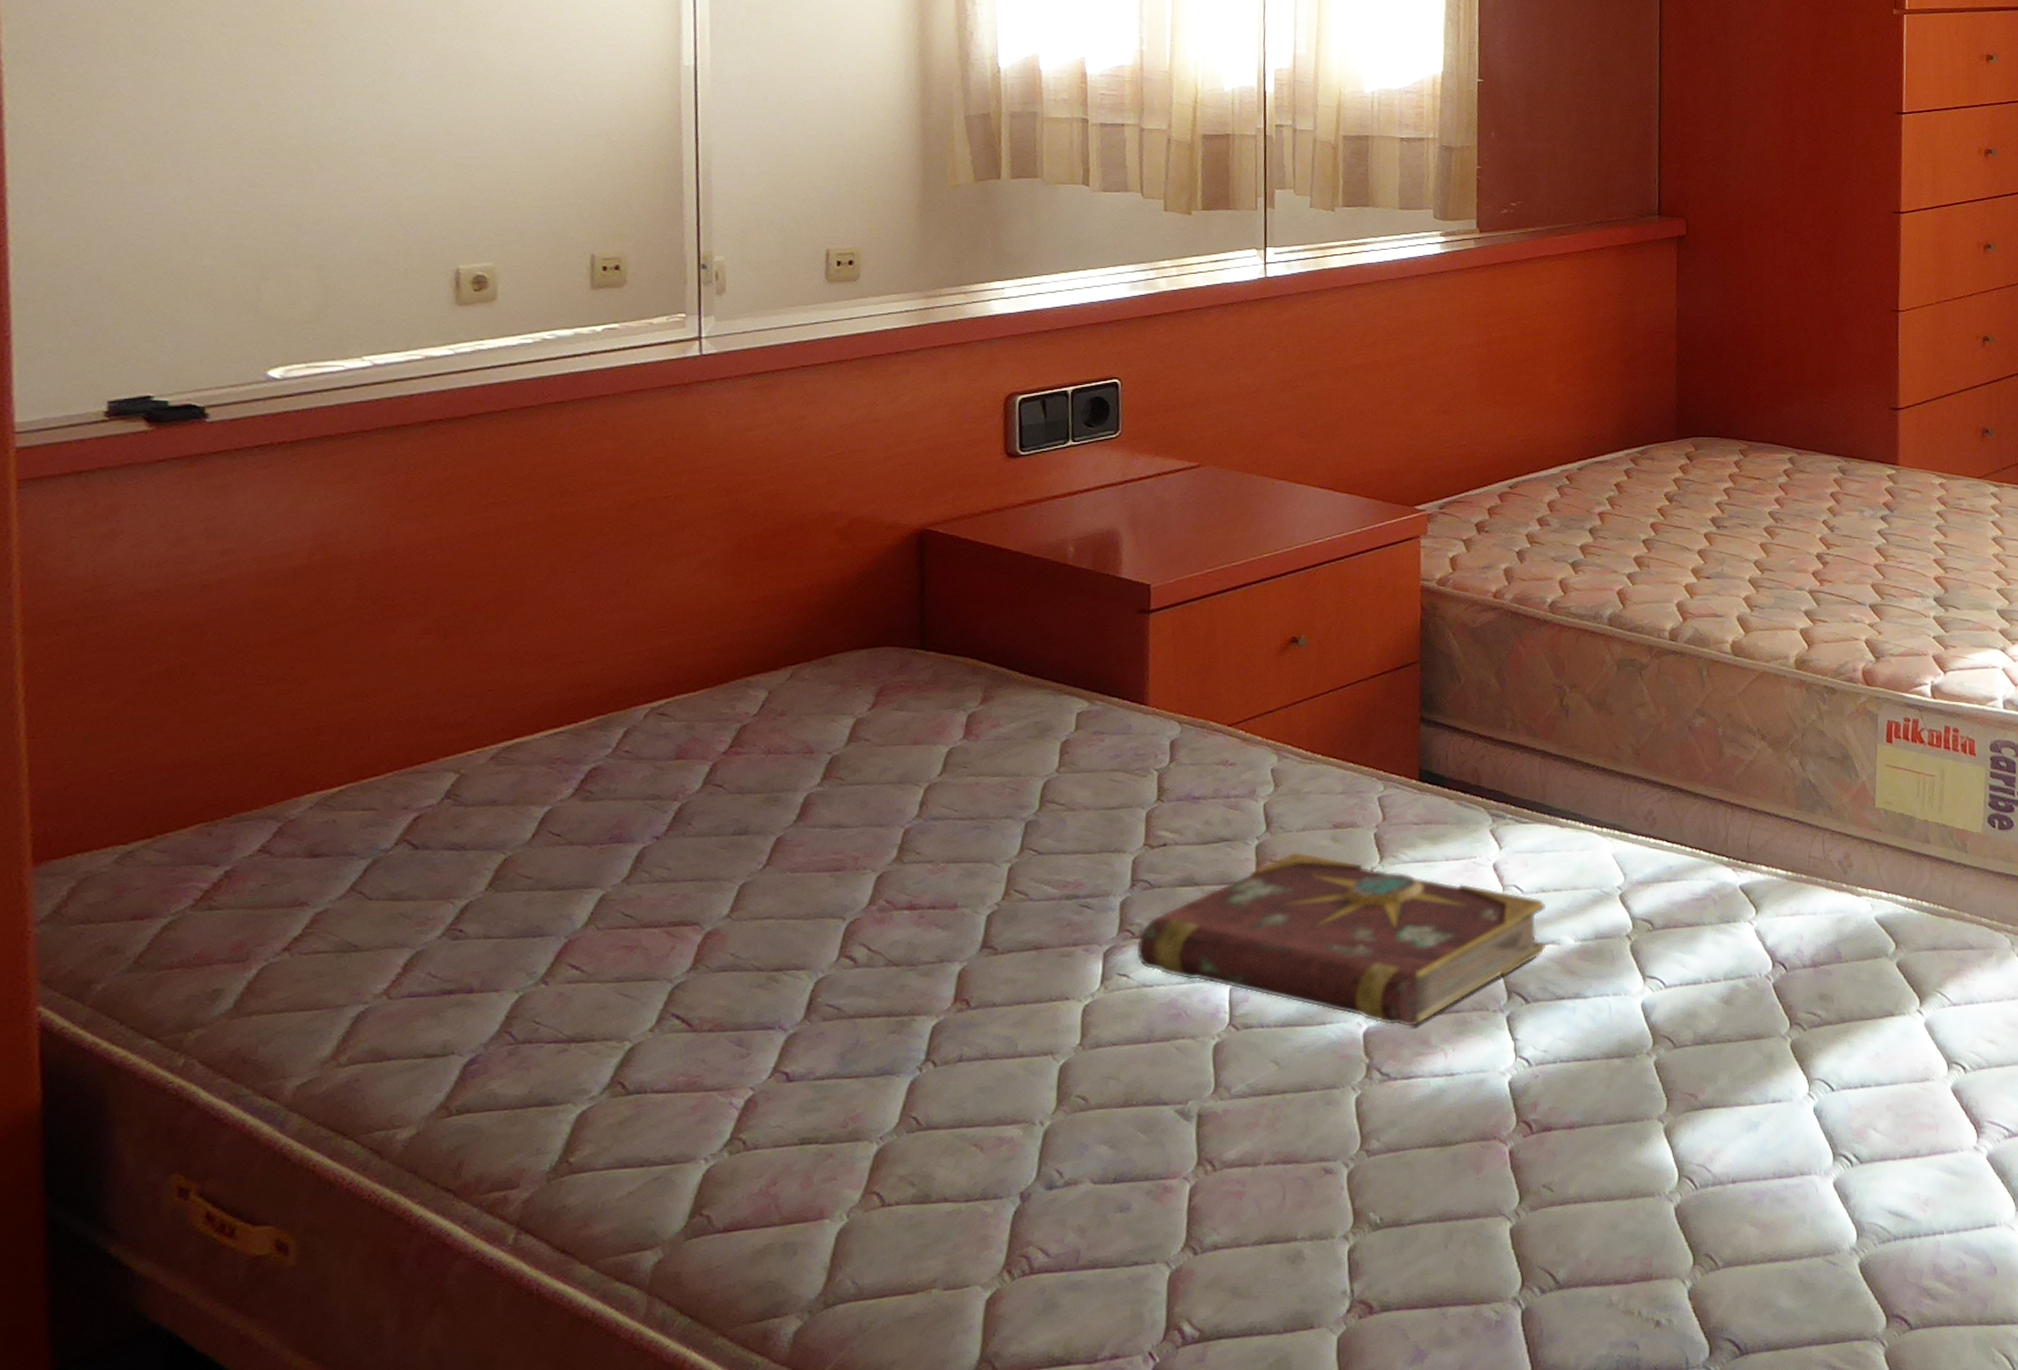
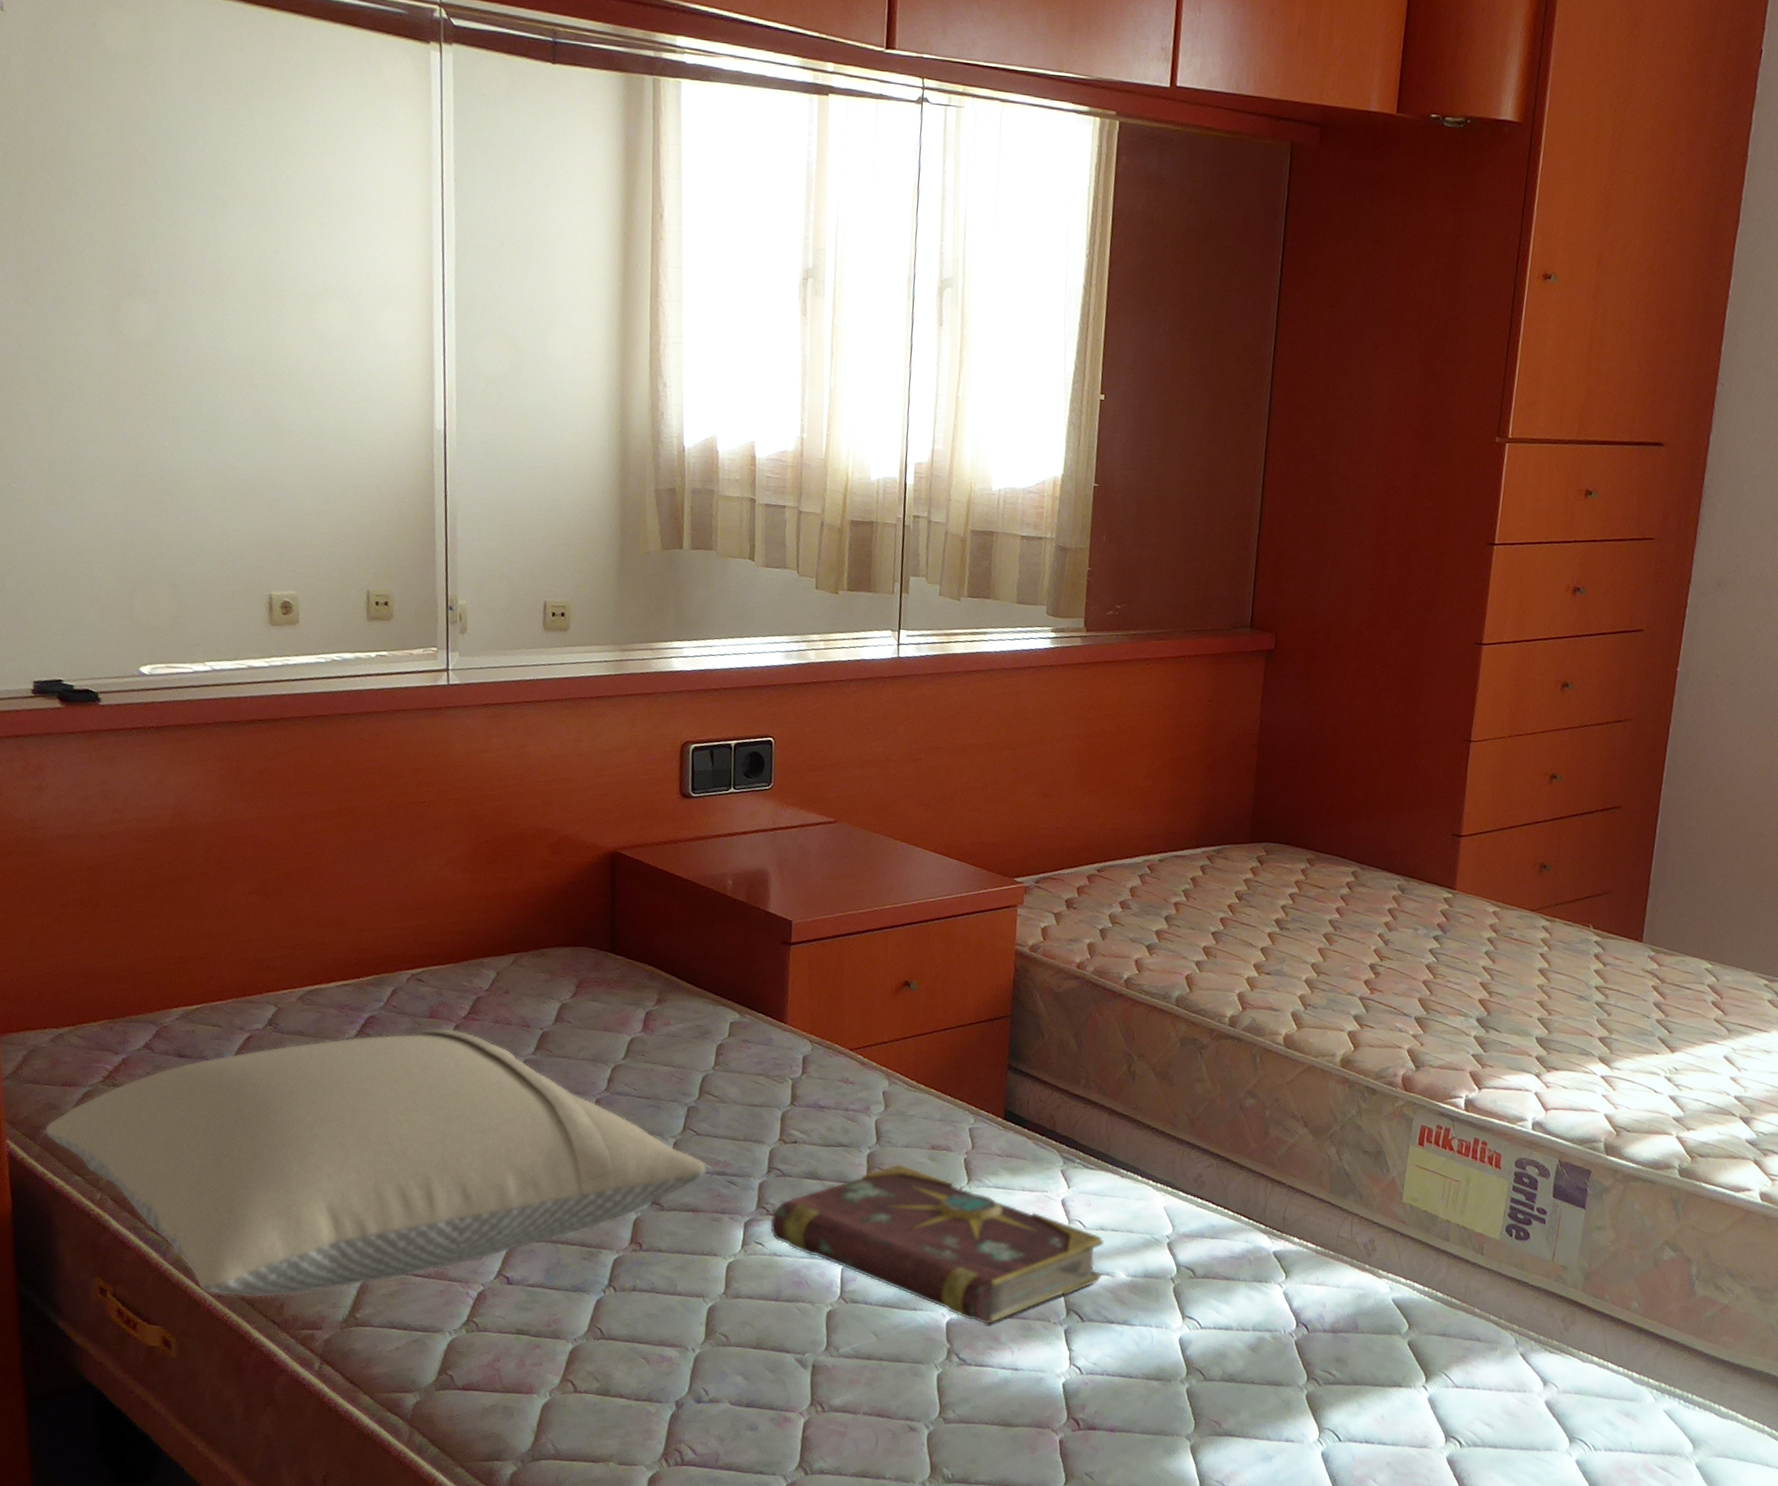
pillow: none [99,769,1052,1166] -> present [45,1028,707,1298]

